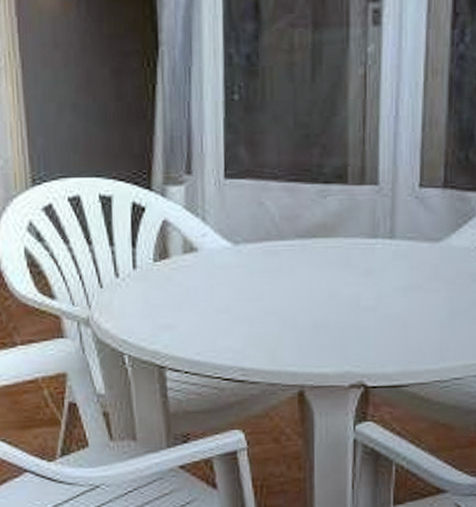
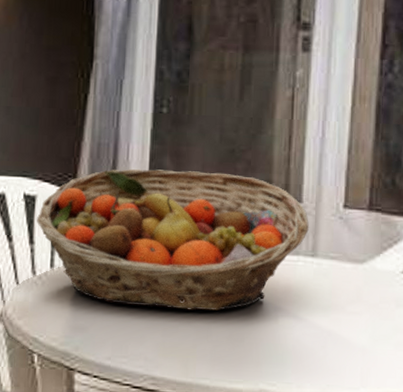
fruit basket: none [115,159,386,301] -> present [37,169,309,311]

